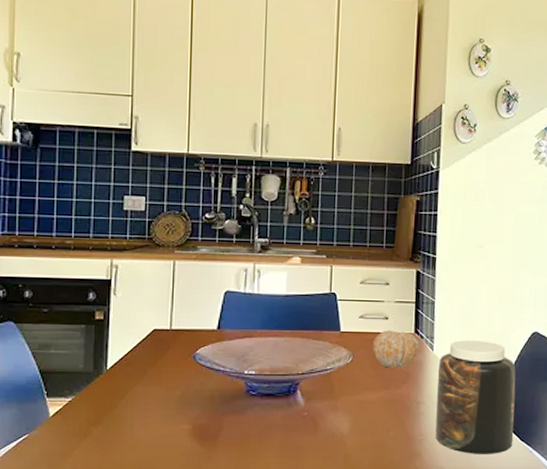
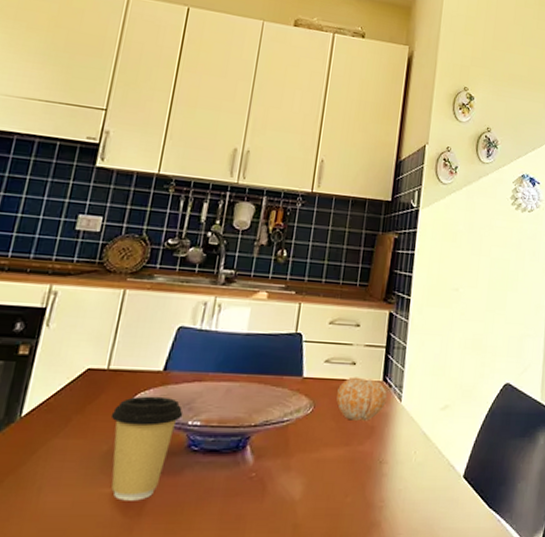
coffee cup: none [179,350,239,435] -> present [110,396,183,501]
jar: present [435,340,516,455] -> none [397,391,486,525]

